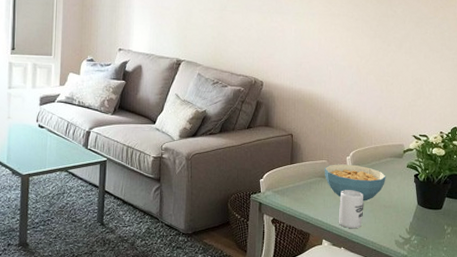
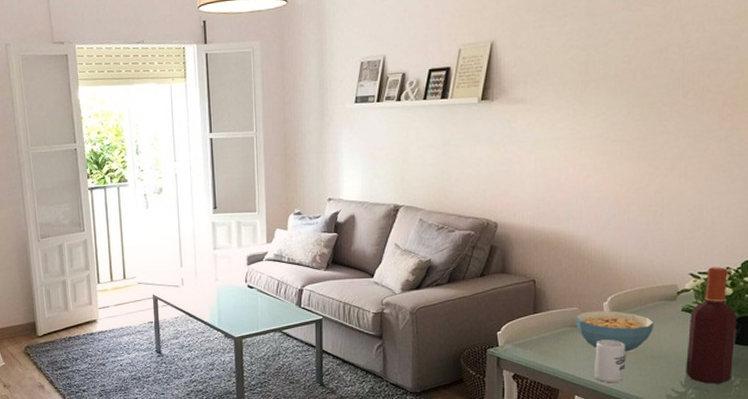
bottle: none [410,131,448,232] -> present [686,267,737,384]

